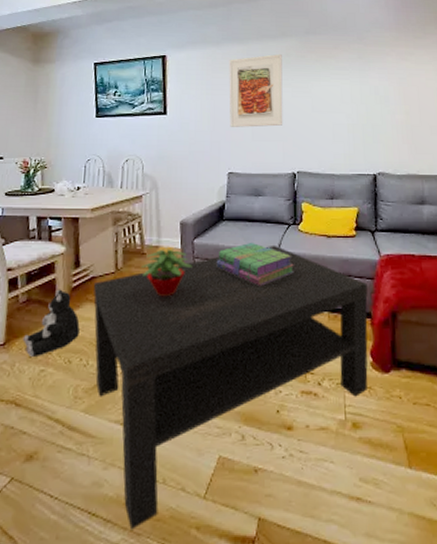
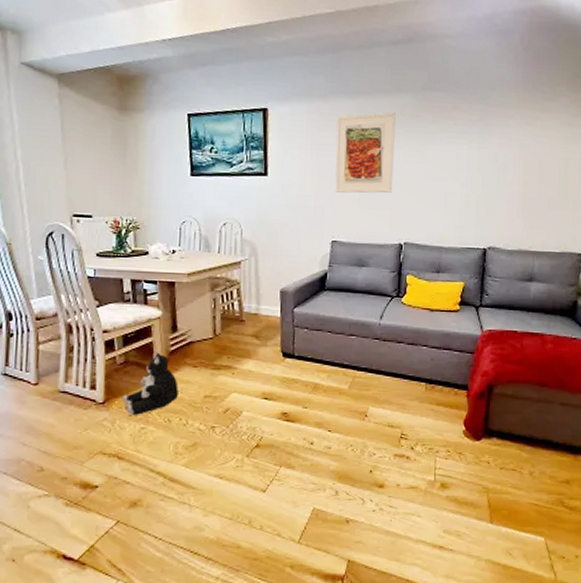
coffee table: present [93,244,368,530] -> none [192,316,466,567]
potted flower: present [142,246,192,297] -> none [240,313,292,364]
stack of books: present [216,242,294,286] -> none [316,312,395,356]

